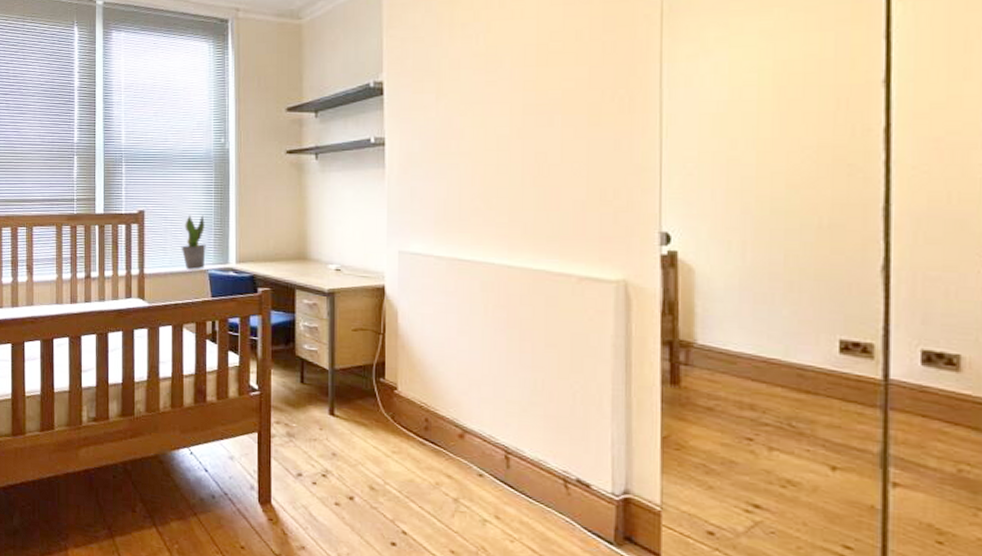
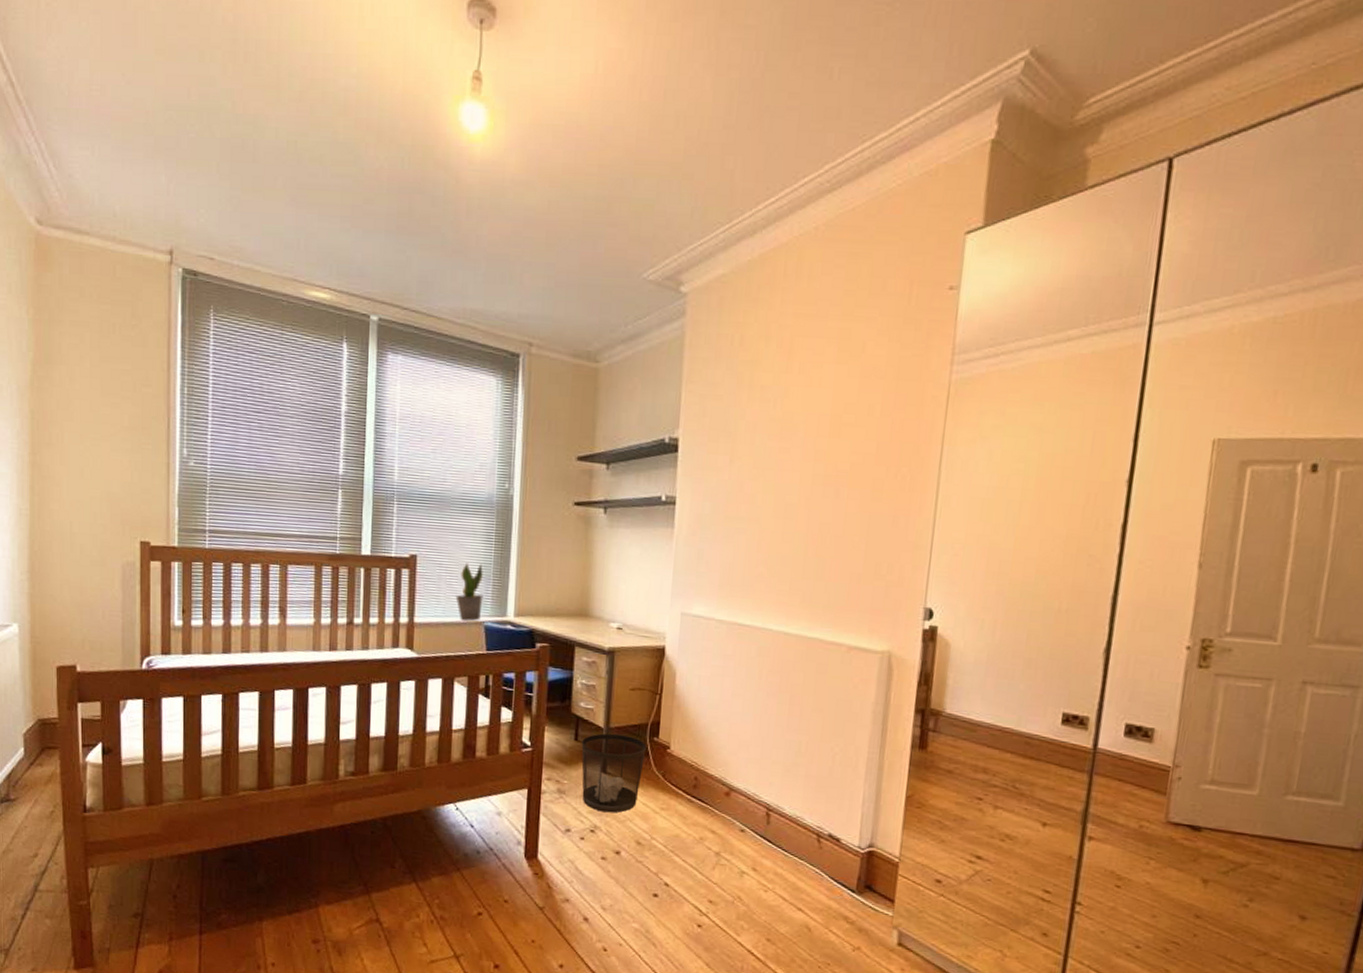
waste bin: none [308,375,373,457] -> present [581,733,647,813]

